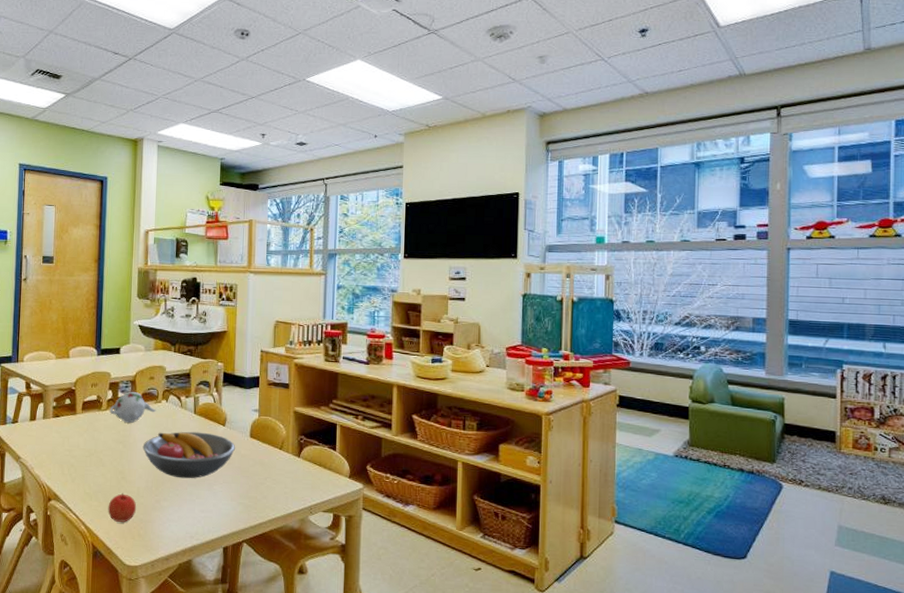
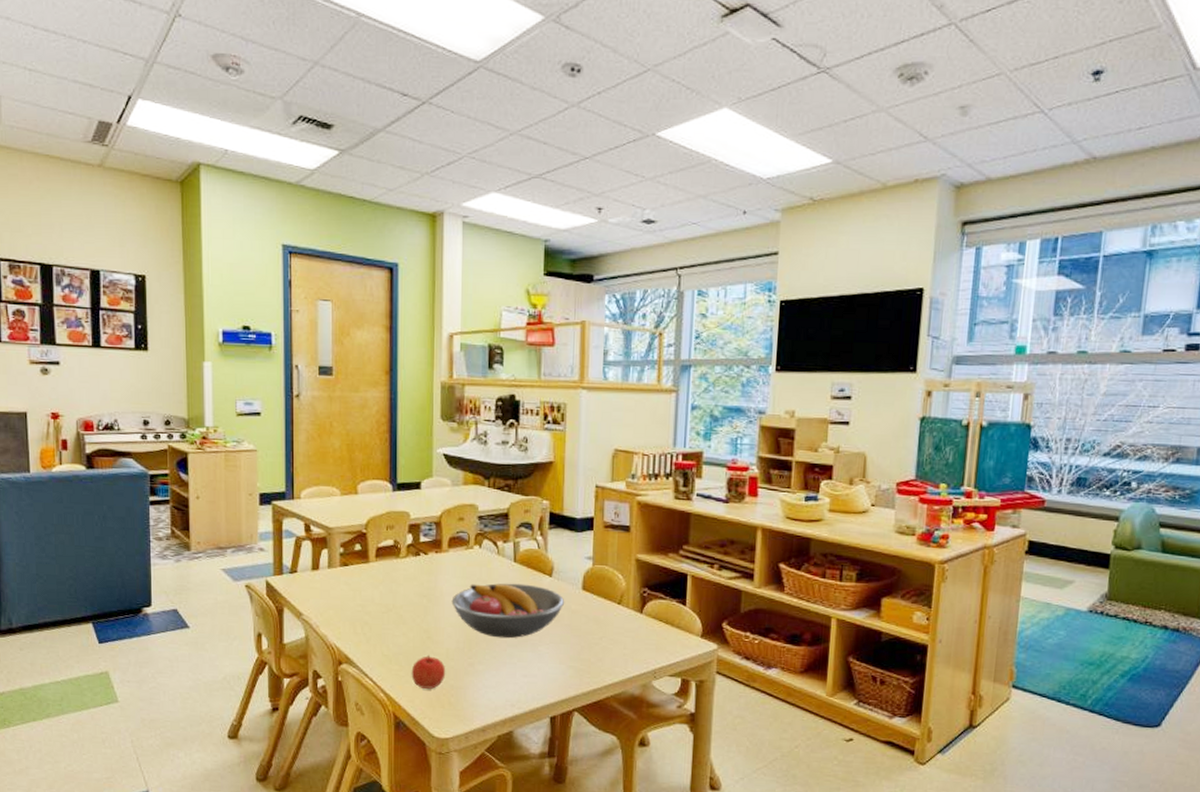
teapot: present [110,392,157,423] -> none [410,535,468,573]

